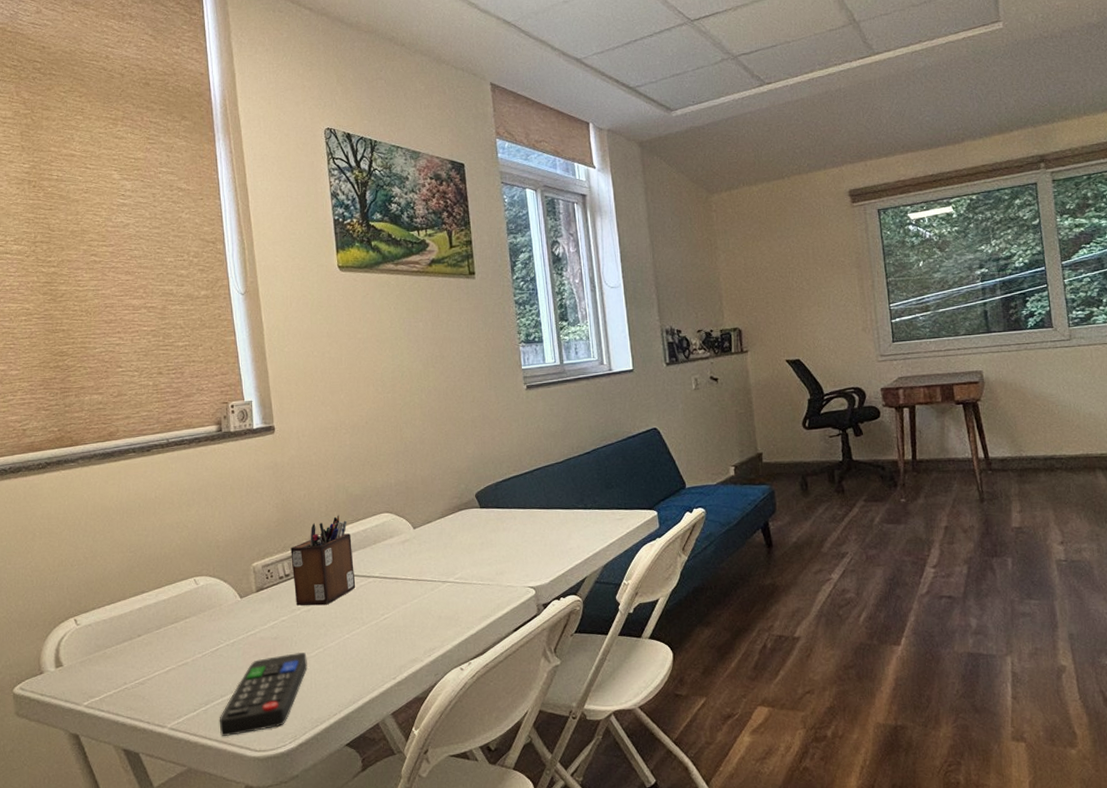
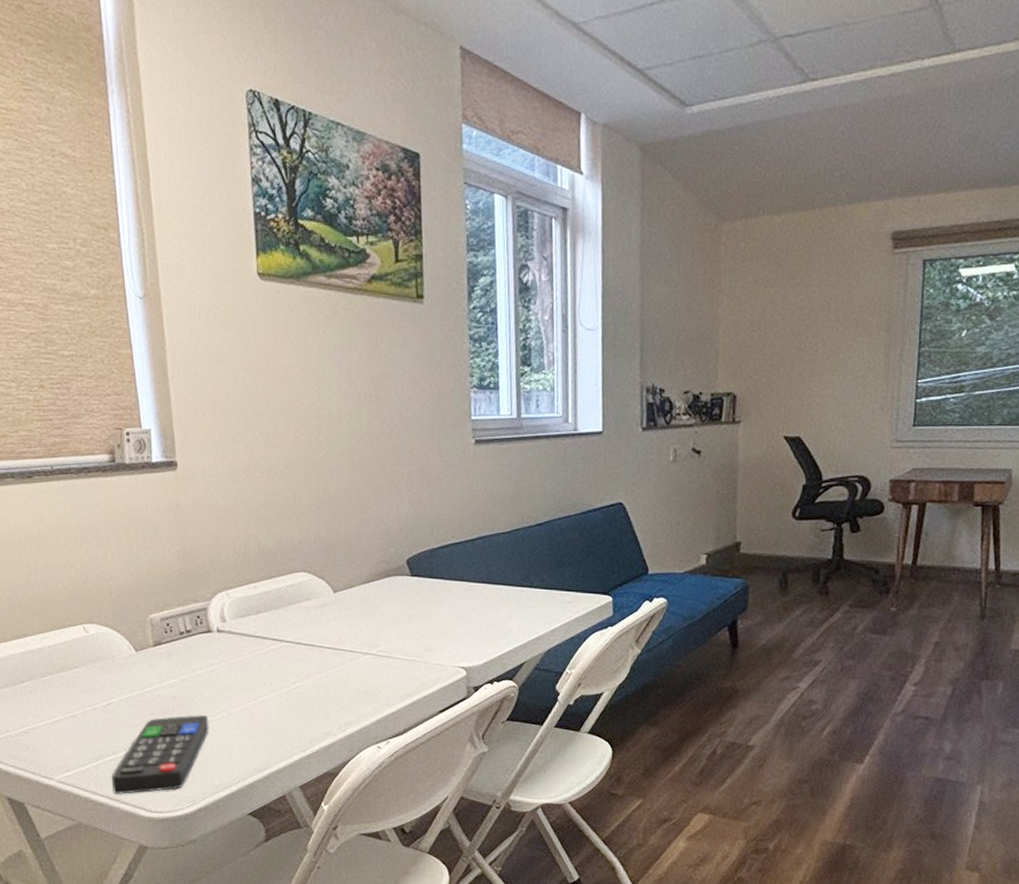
desk organizer: present [290,515,356,606] -> none [193,570,266,667]

